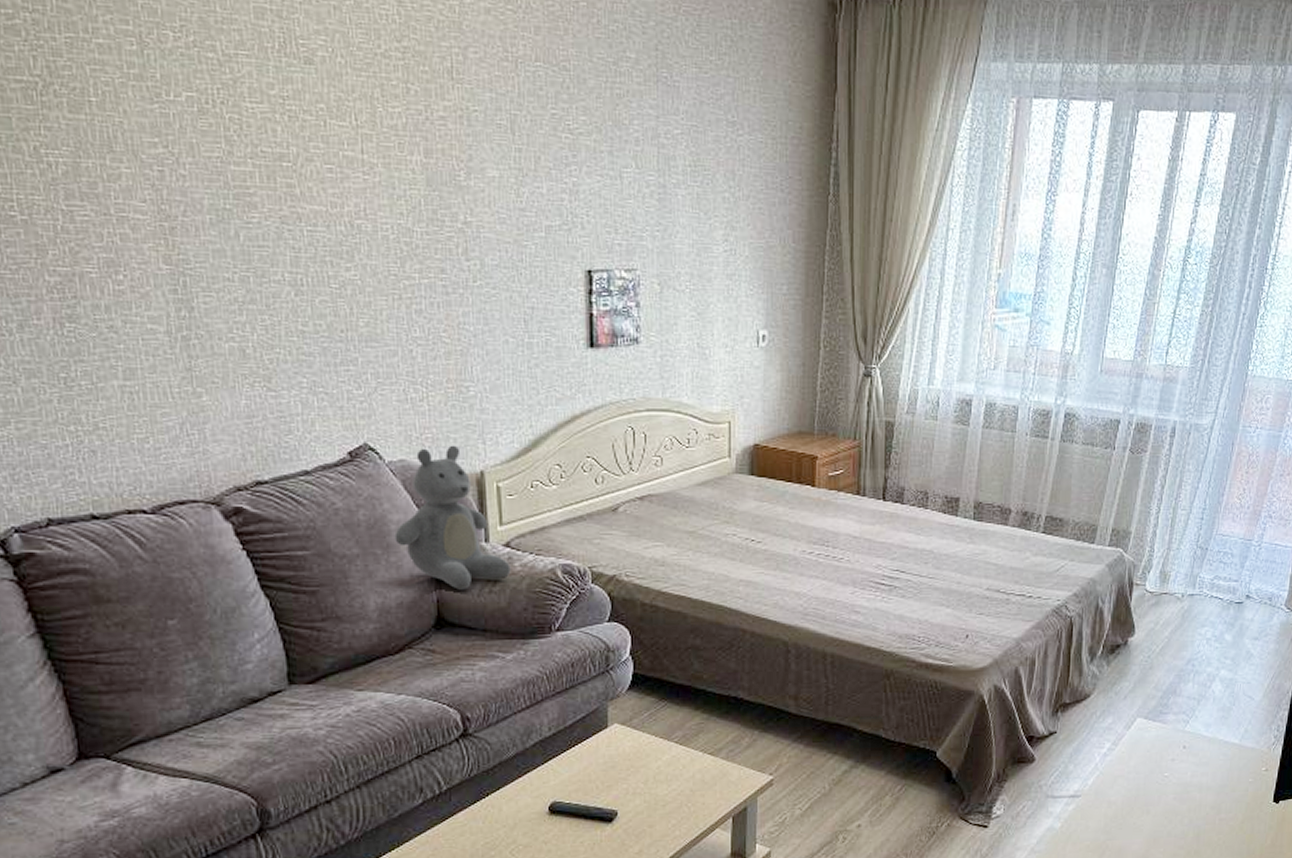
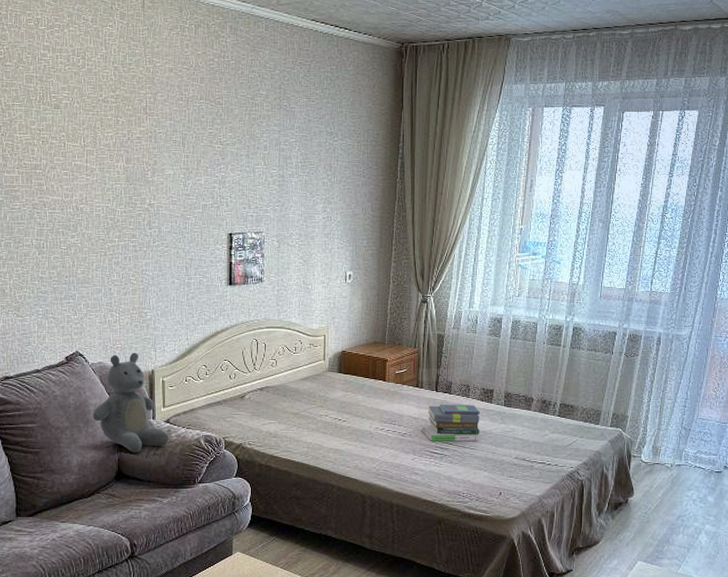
books: none [864,518,941,568] -> present [422,404,480,442]

